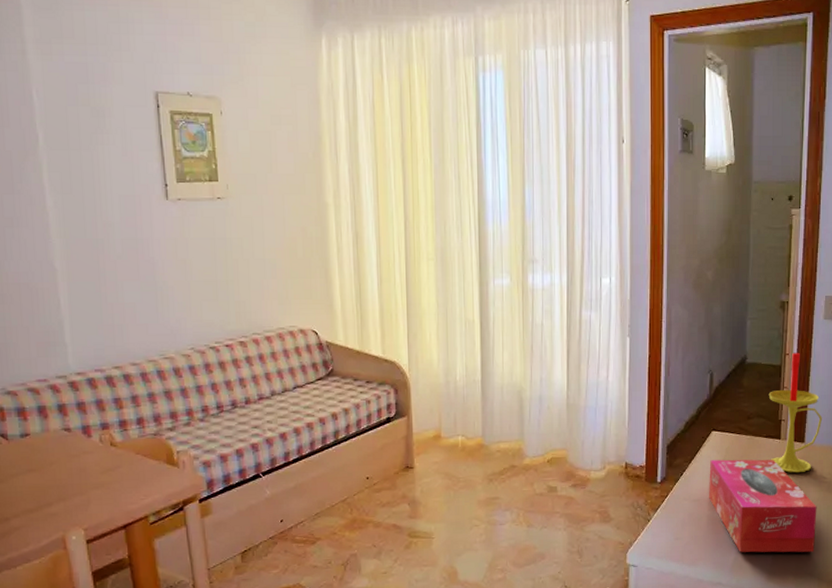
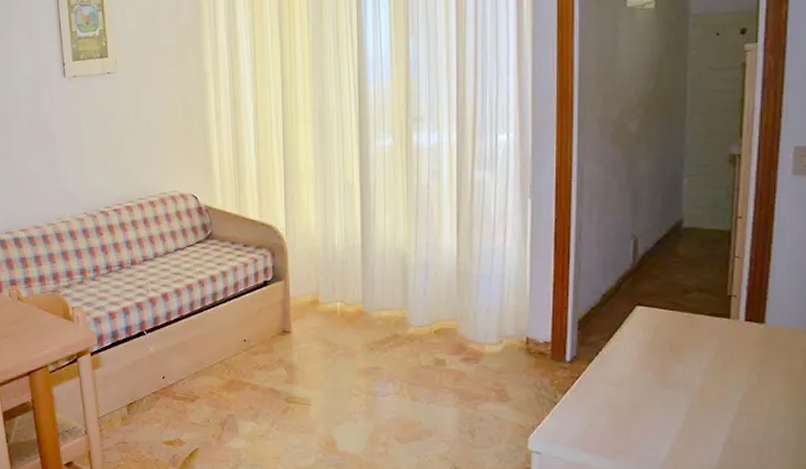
tissue box: present [709,459,817,553] -> none [633,339,783,457]
candle: present [768,352,823,473] -> none [713,215,791,359]

